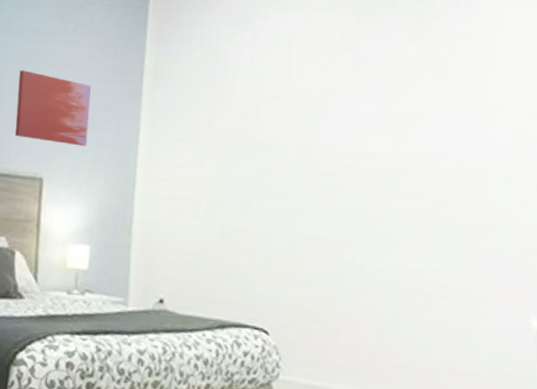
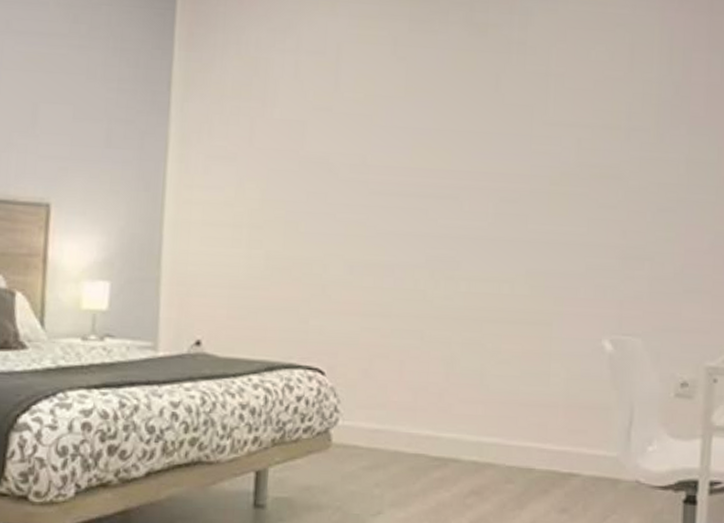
wall art: present [14,70,92,147] -> none [14,78,110,166]

